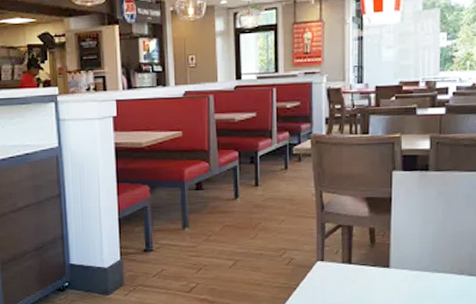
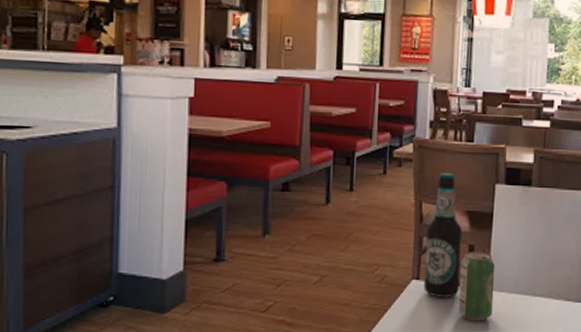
bottle: none [327,164,363,276] -> present [424,173,463,297]
beverage can: none [362,233,396,296] -> present [458,251,495,321]

